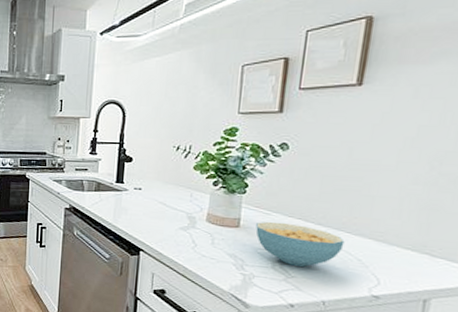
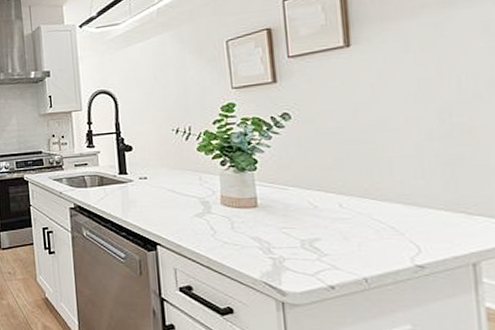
cereal bowl: present [255,221,345,267] -> none [275,196,373,242]

